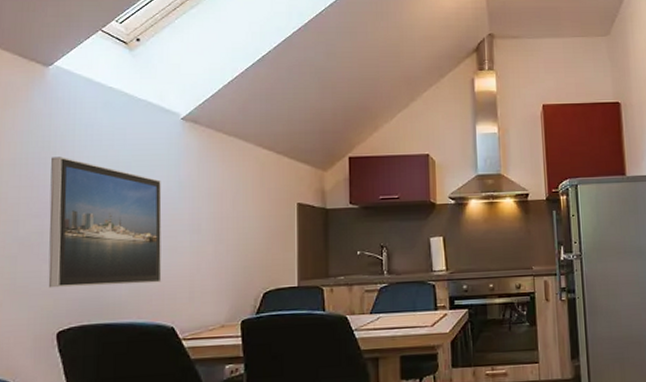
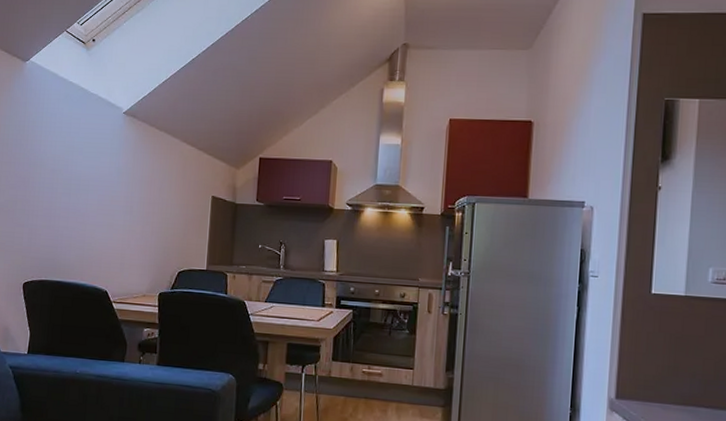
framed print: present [48,156,162,288] -> none [19,139,105,253]

